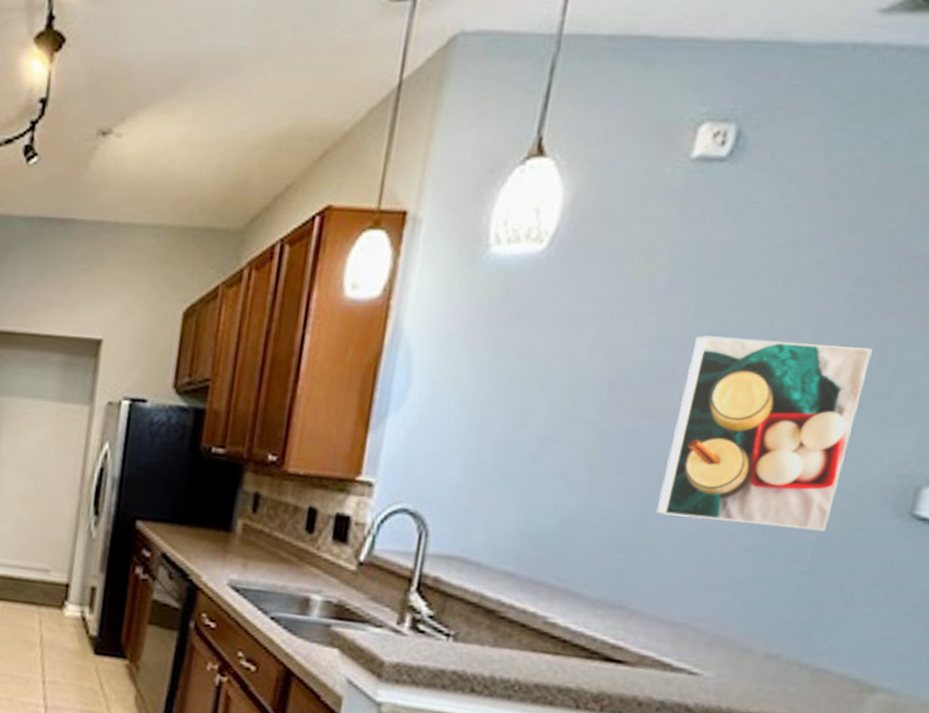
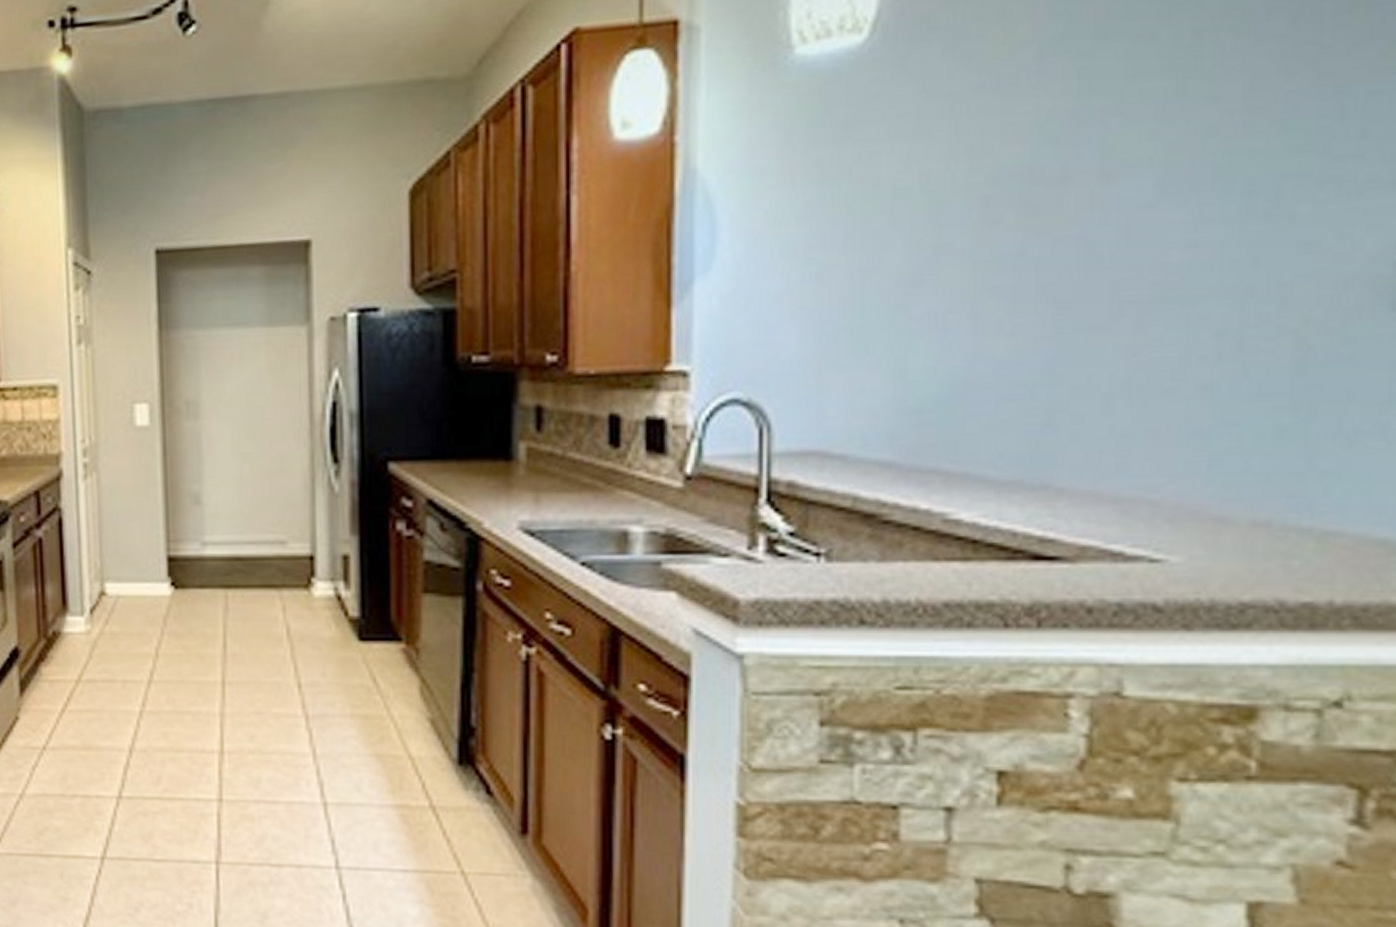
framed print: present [655,336,873,532] -> none [1069,102,1327,359]

